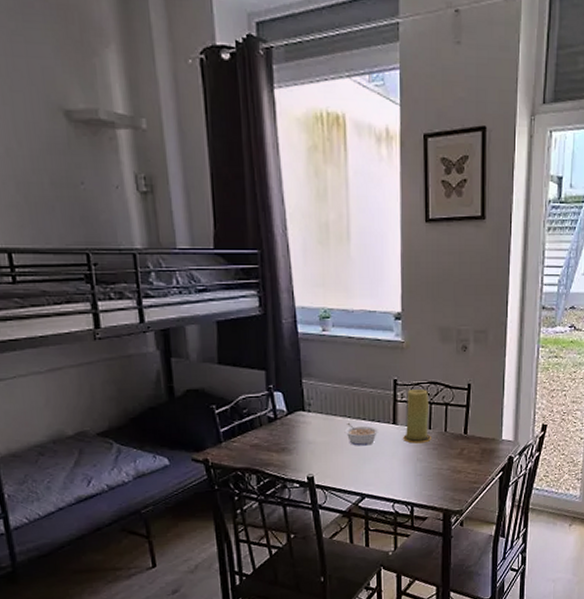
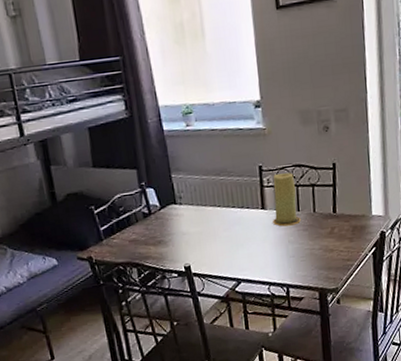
legume: present [344,422,379,446] -> none [215,211,249,233]

